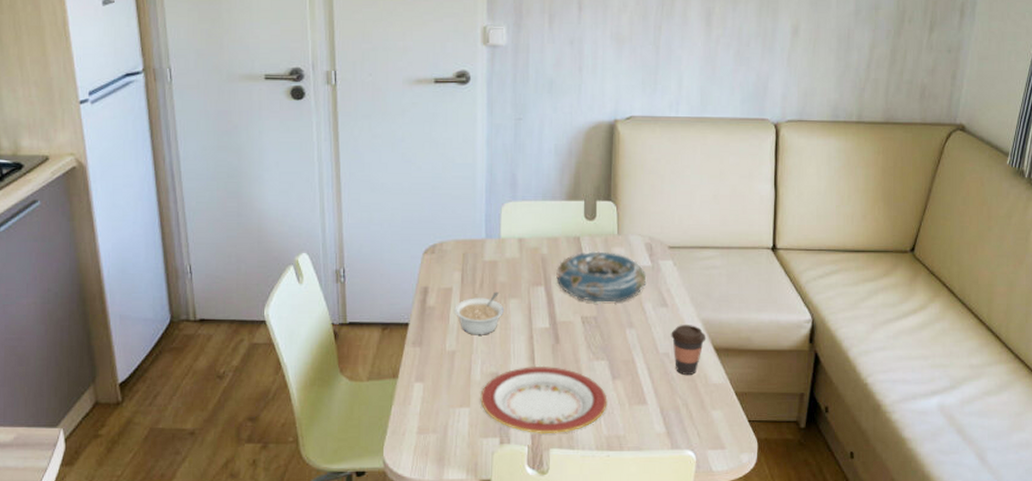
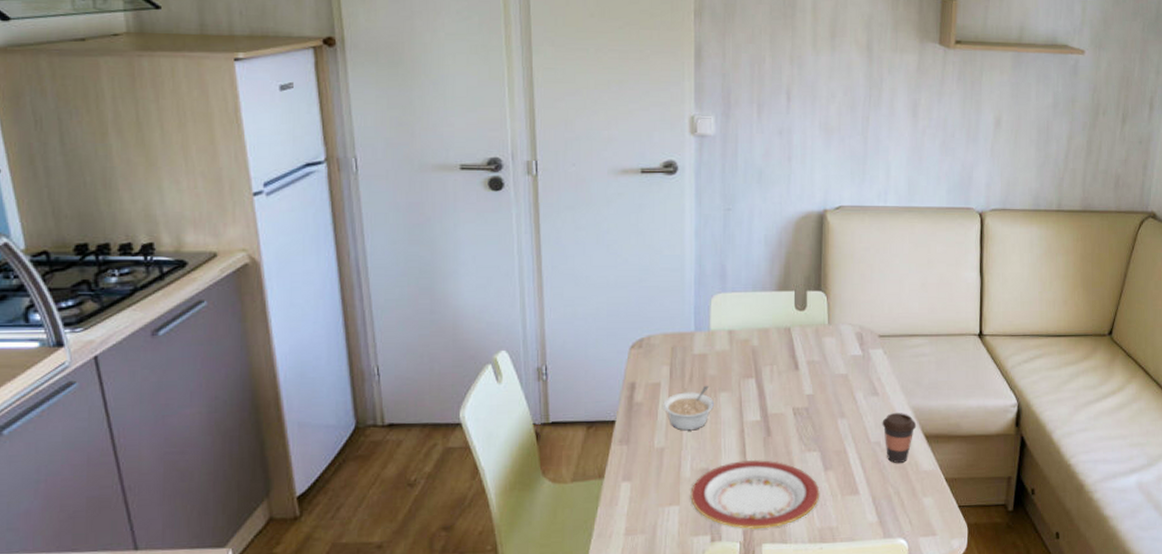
decorative bowl: present [556,251,647,303] -> none [767,342,858,394]

